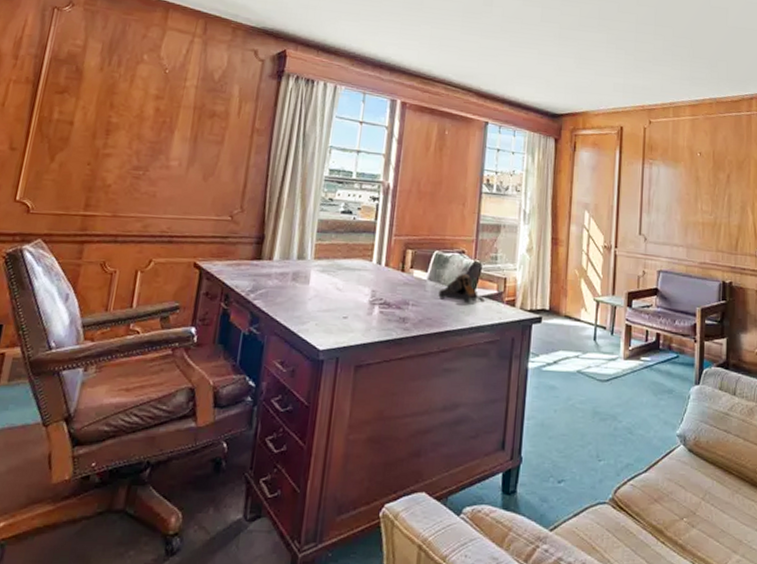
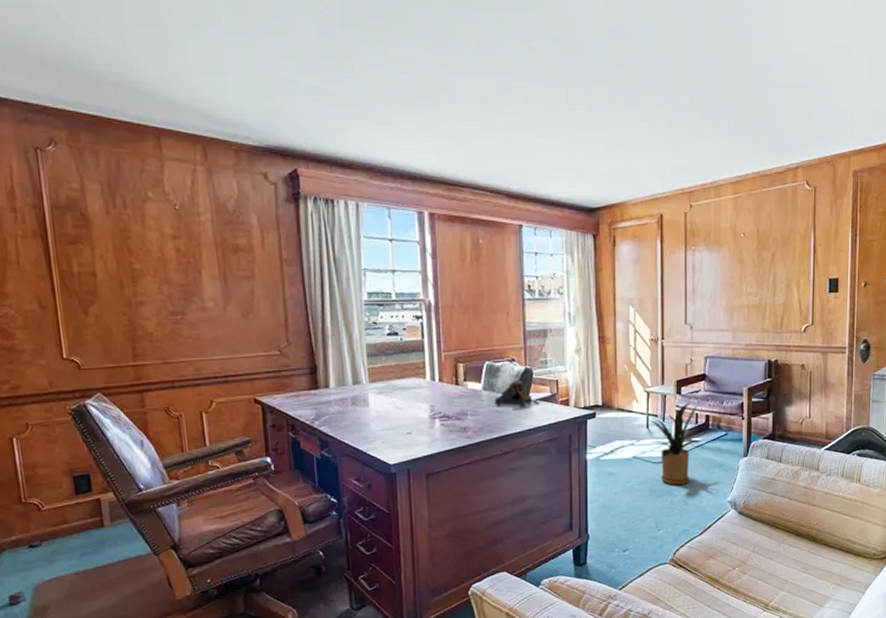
house plant: none [592,317,651,410] -> present [644,402,702,486]

